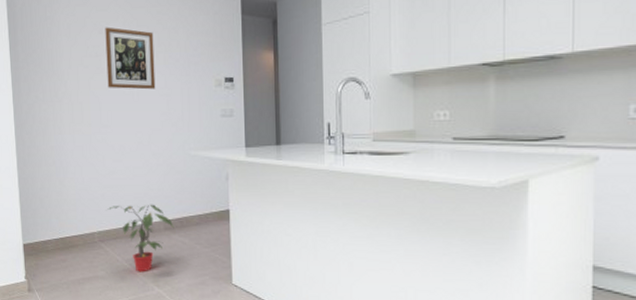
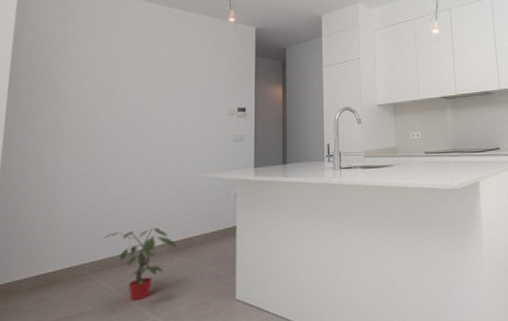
wall art: present [105,27,156,90] -> none [118,63,172,119]

